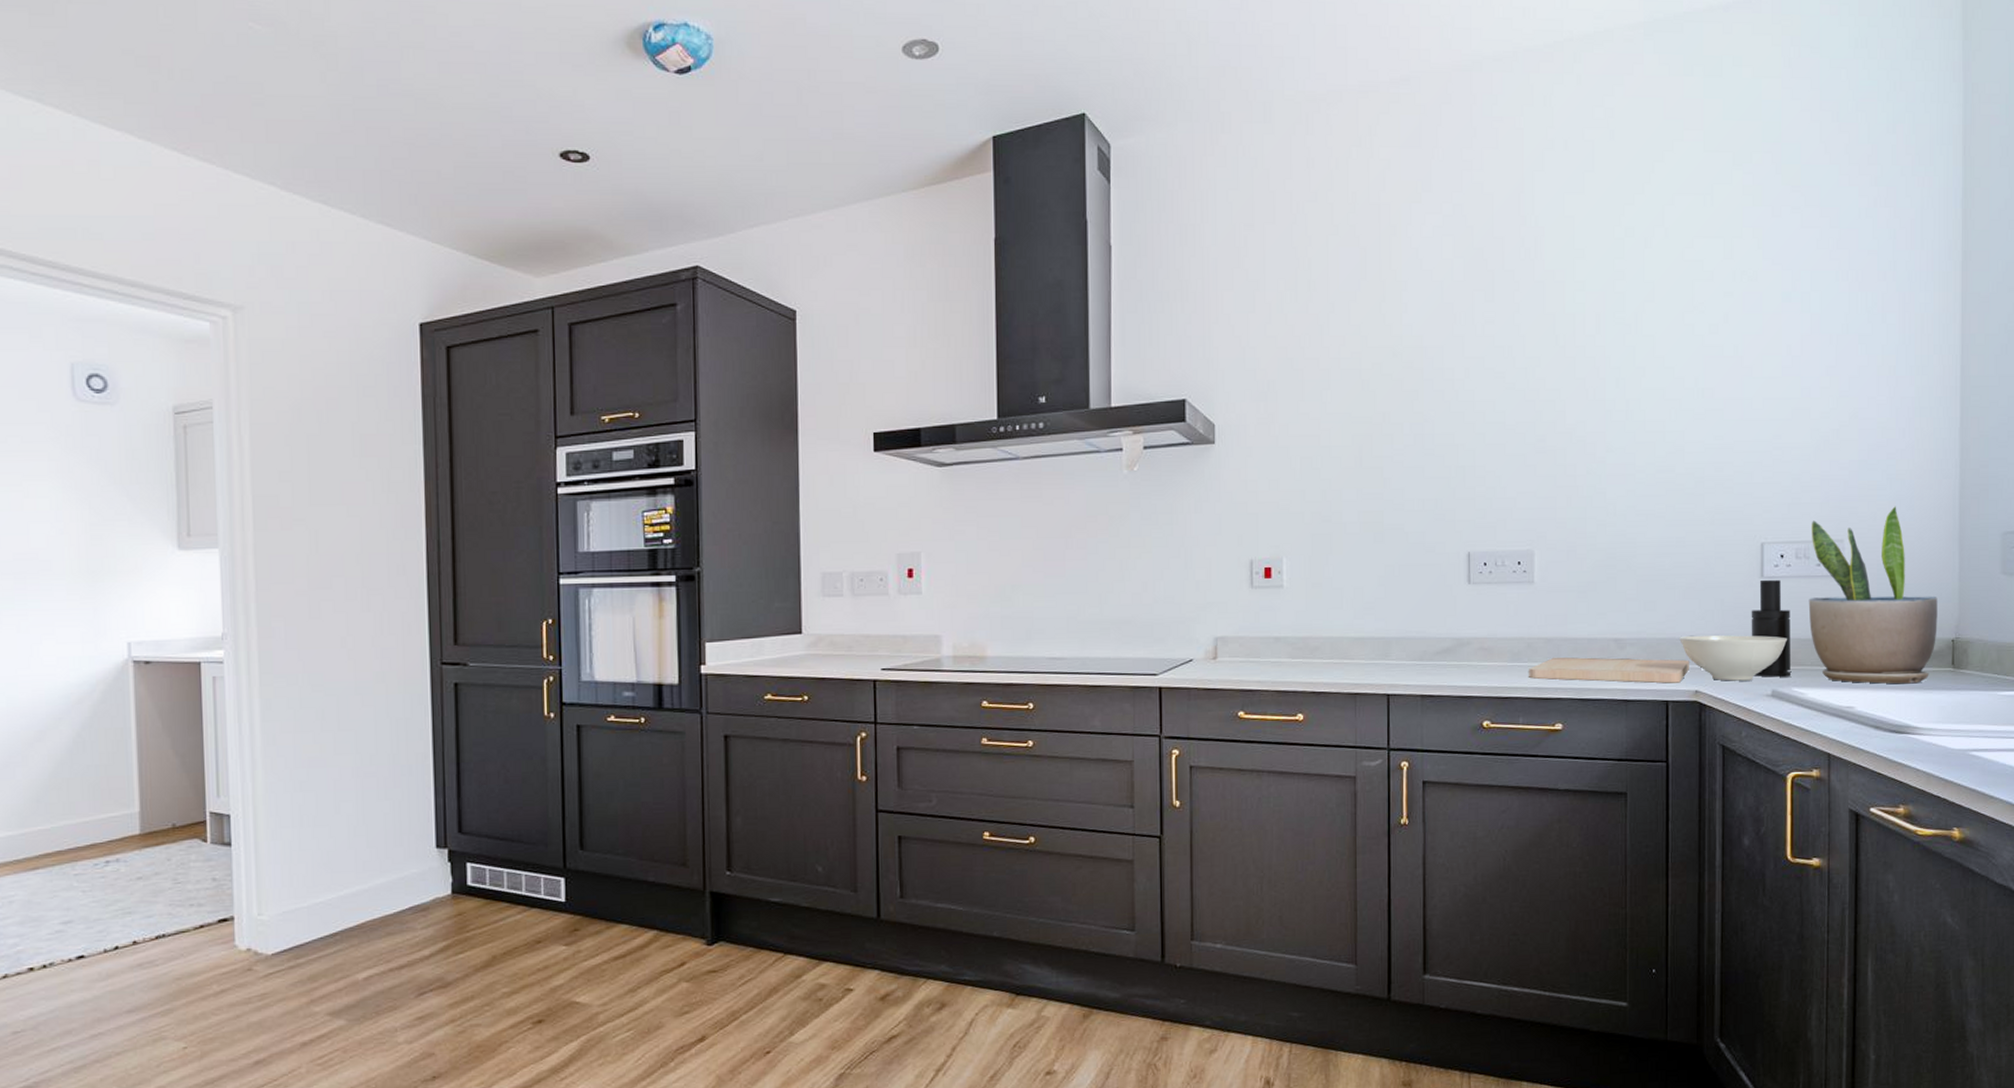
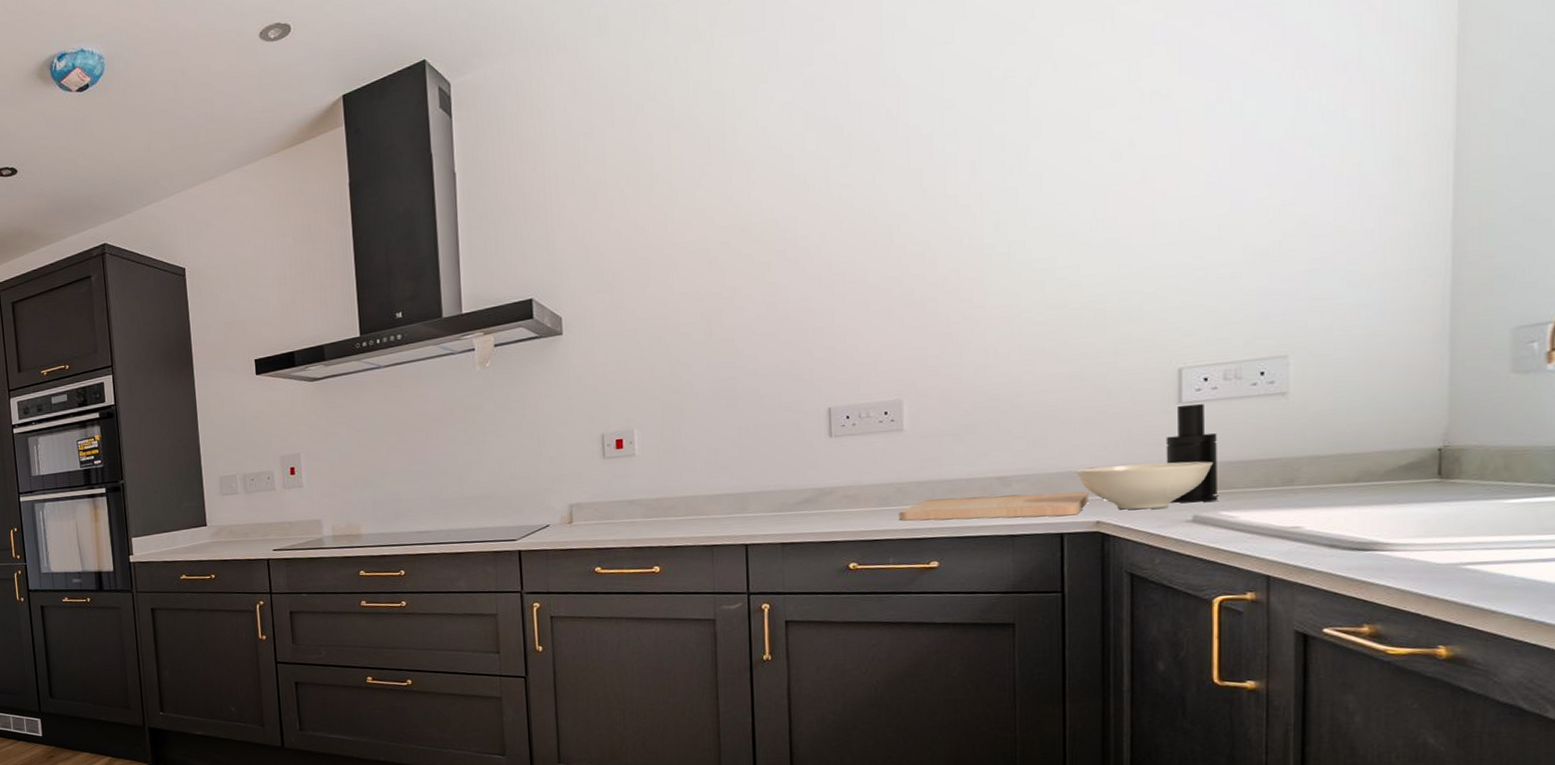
potted plant: present [1808,506,1938,684] -> none [1240,313,1418,502]

